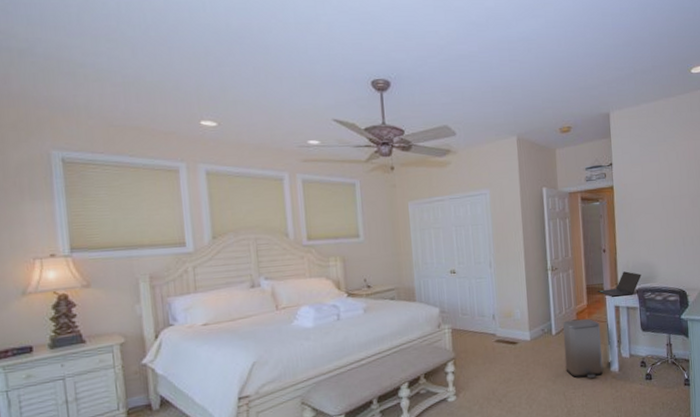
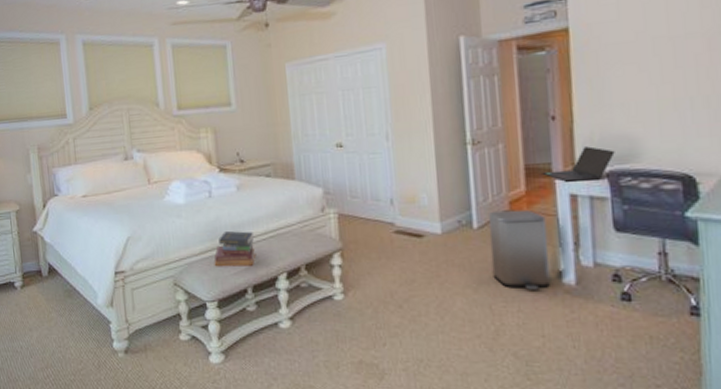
books: none [341,349,380,383] -> present [214,231,255,267]

